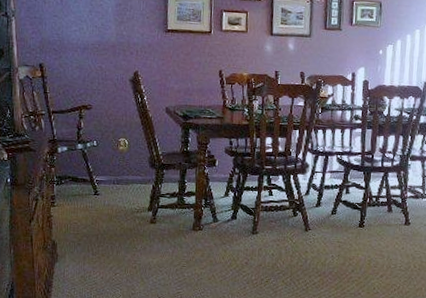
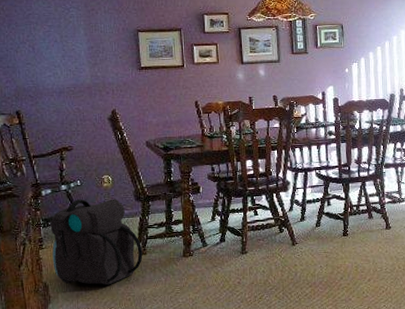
backpack: none [63,160,153,251] -> present [50,198,143,285]

